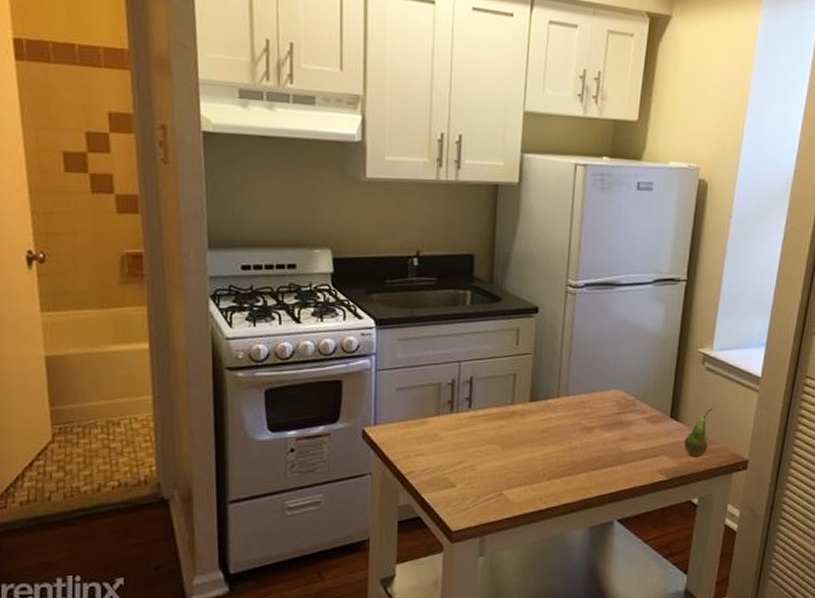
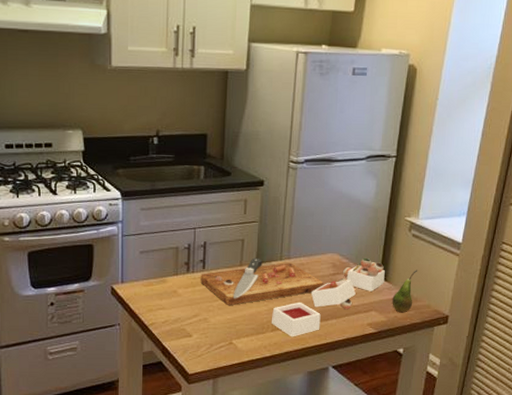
cutting board: none [466,394,676,486] -> present [200,257,385,336]

